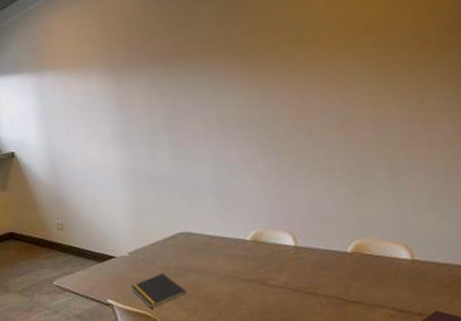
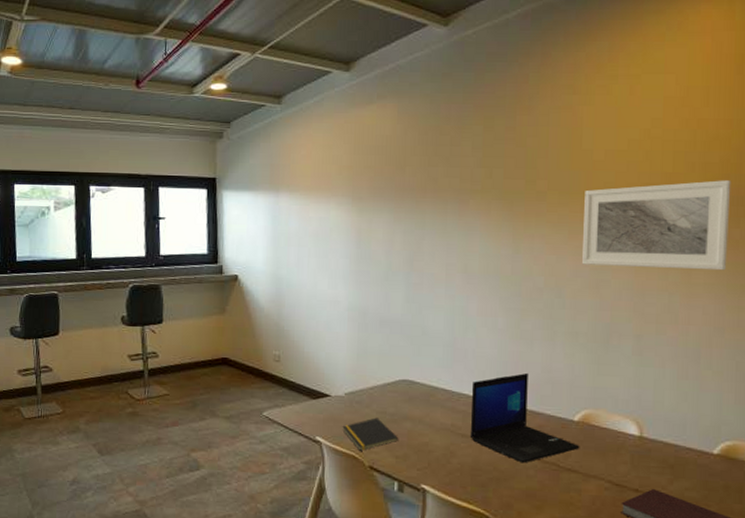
laptop: none [246,211,359,301] -> present [470,372,580,464]
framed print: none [314,15,453,104] -> present [582,180,731,271]

